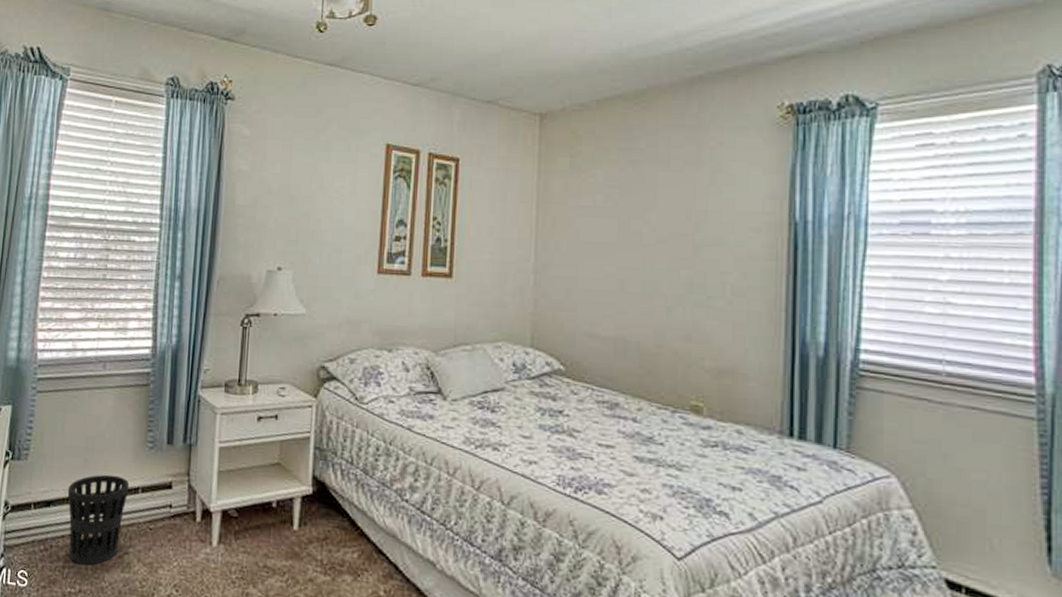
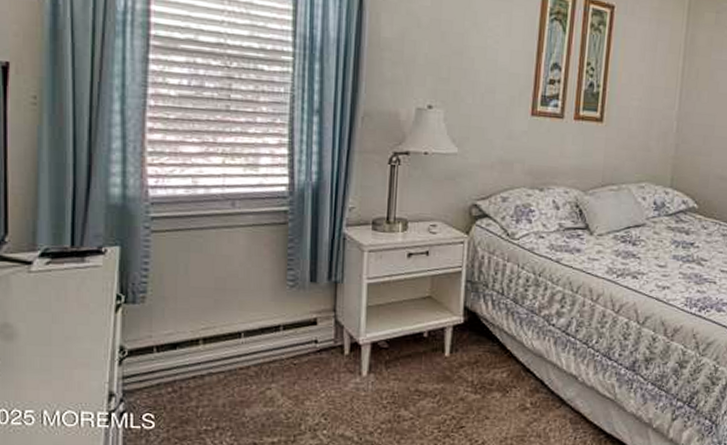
wastebasket: present [67,474,130,565] -> none [197,314,269,403]

